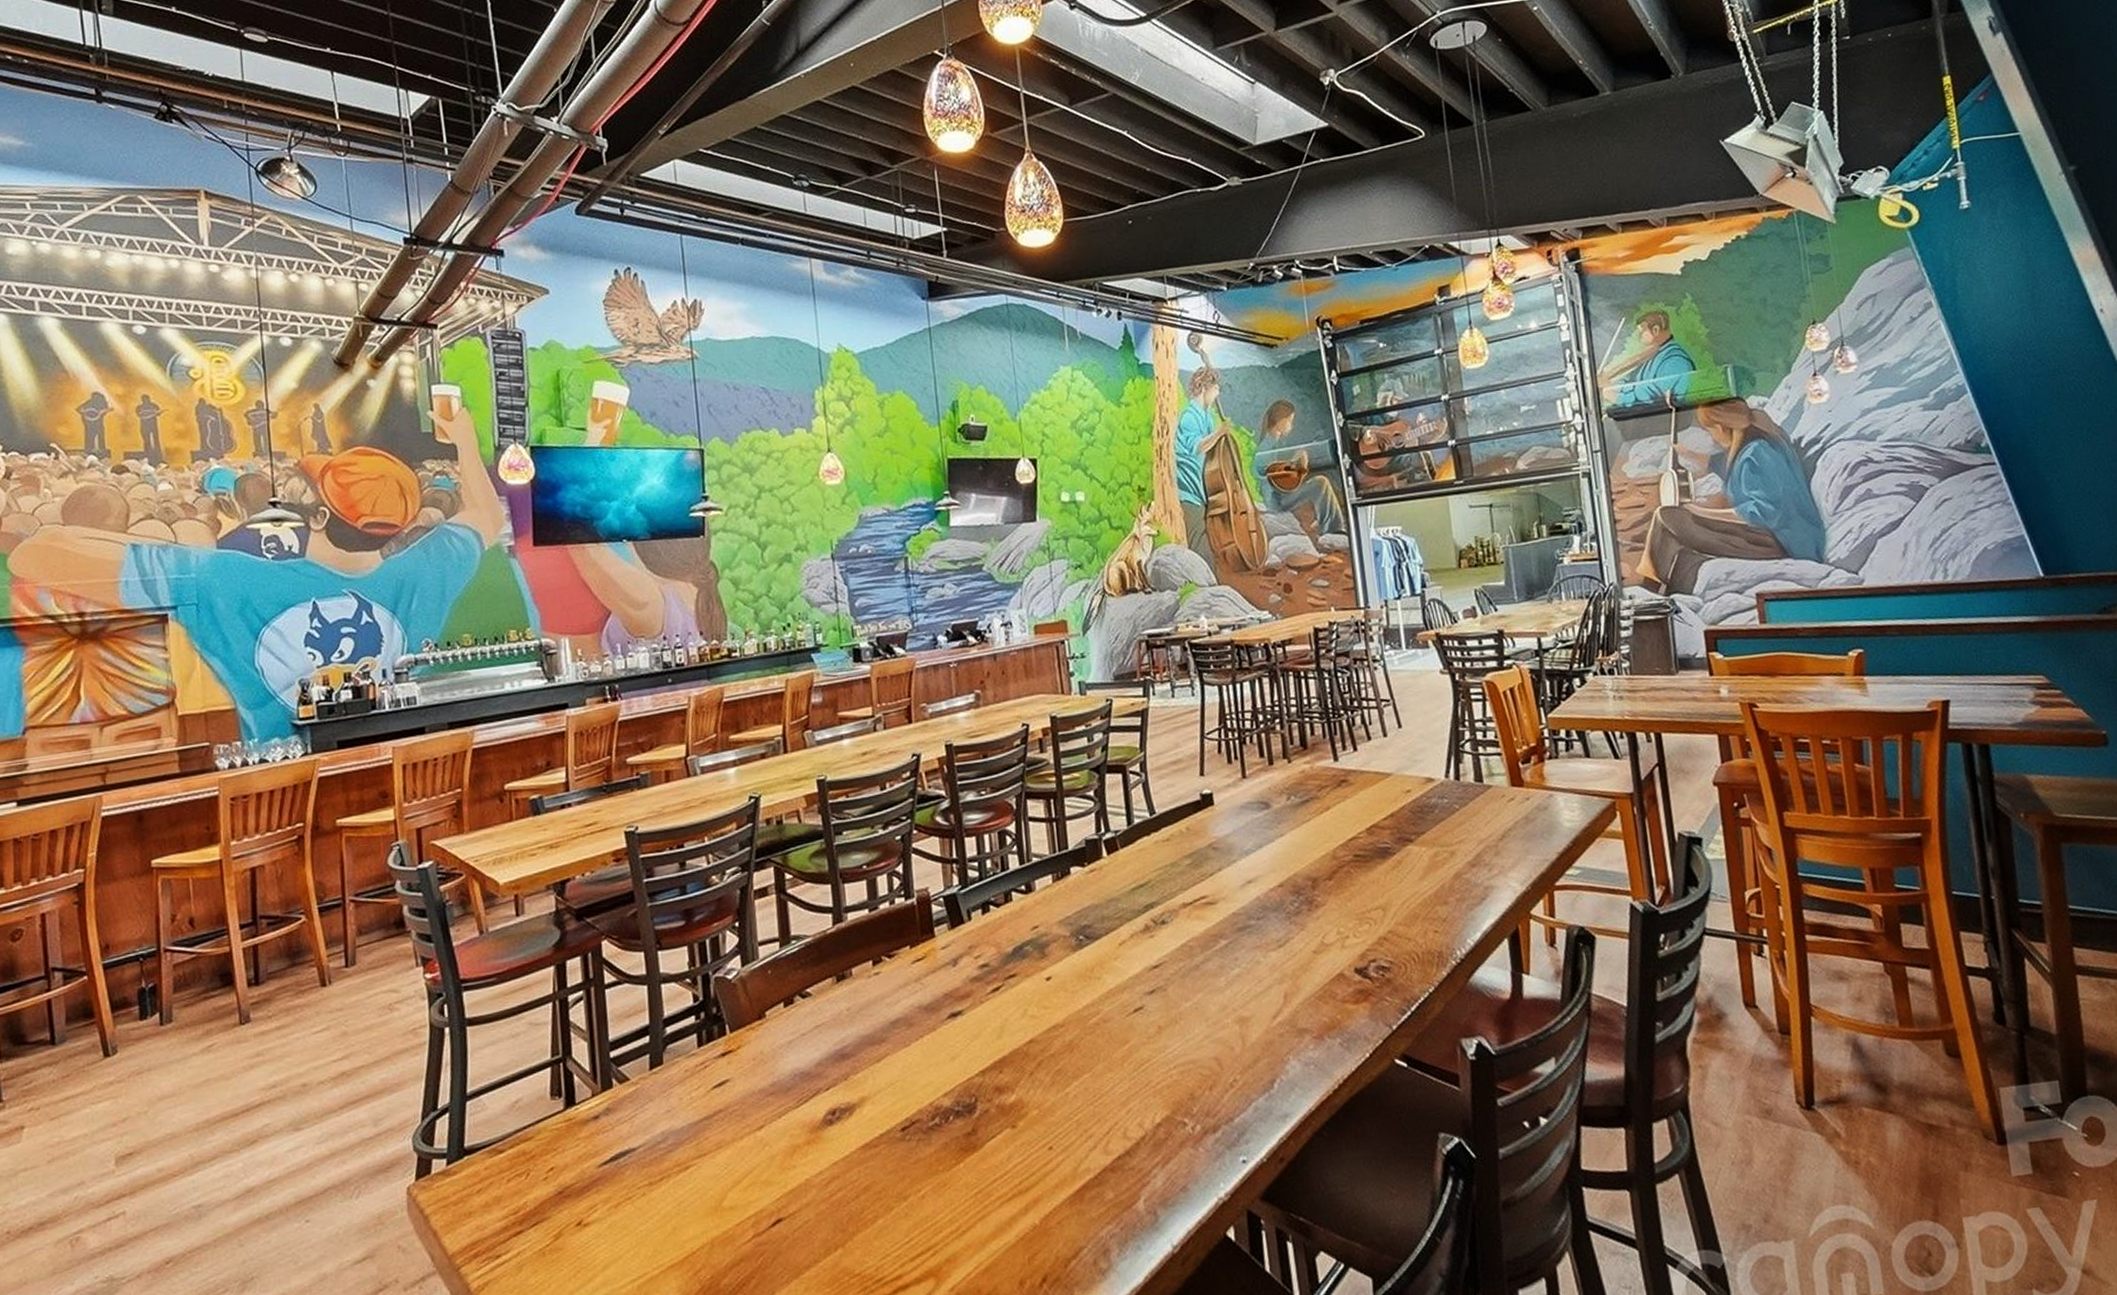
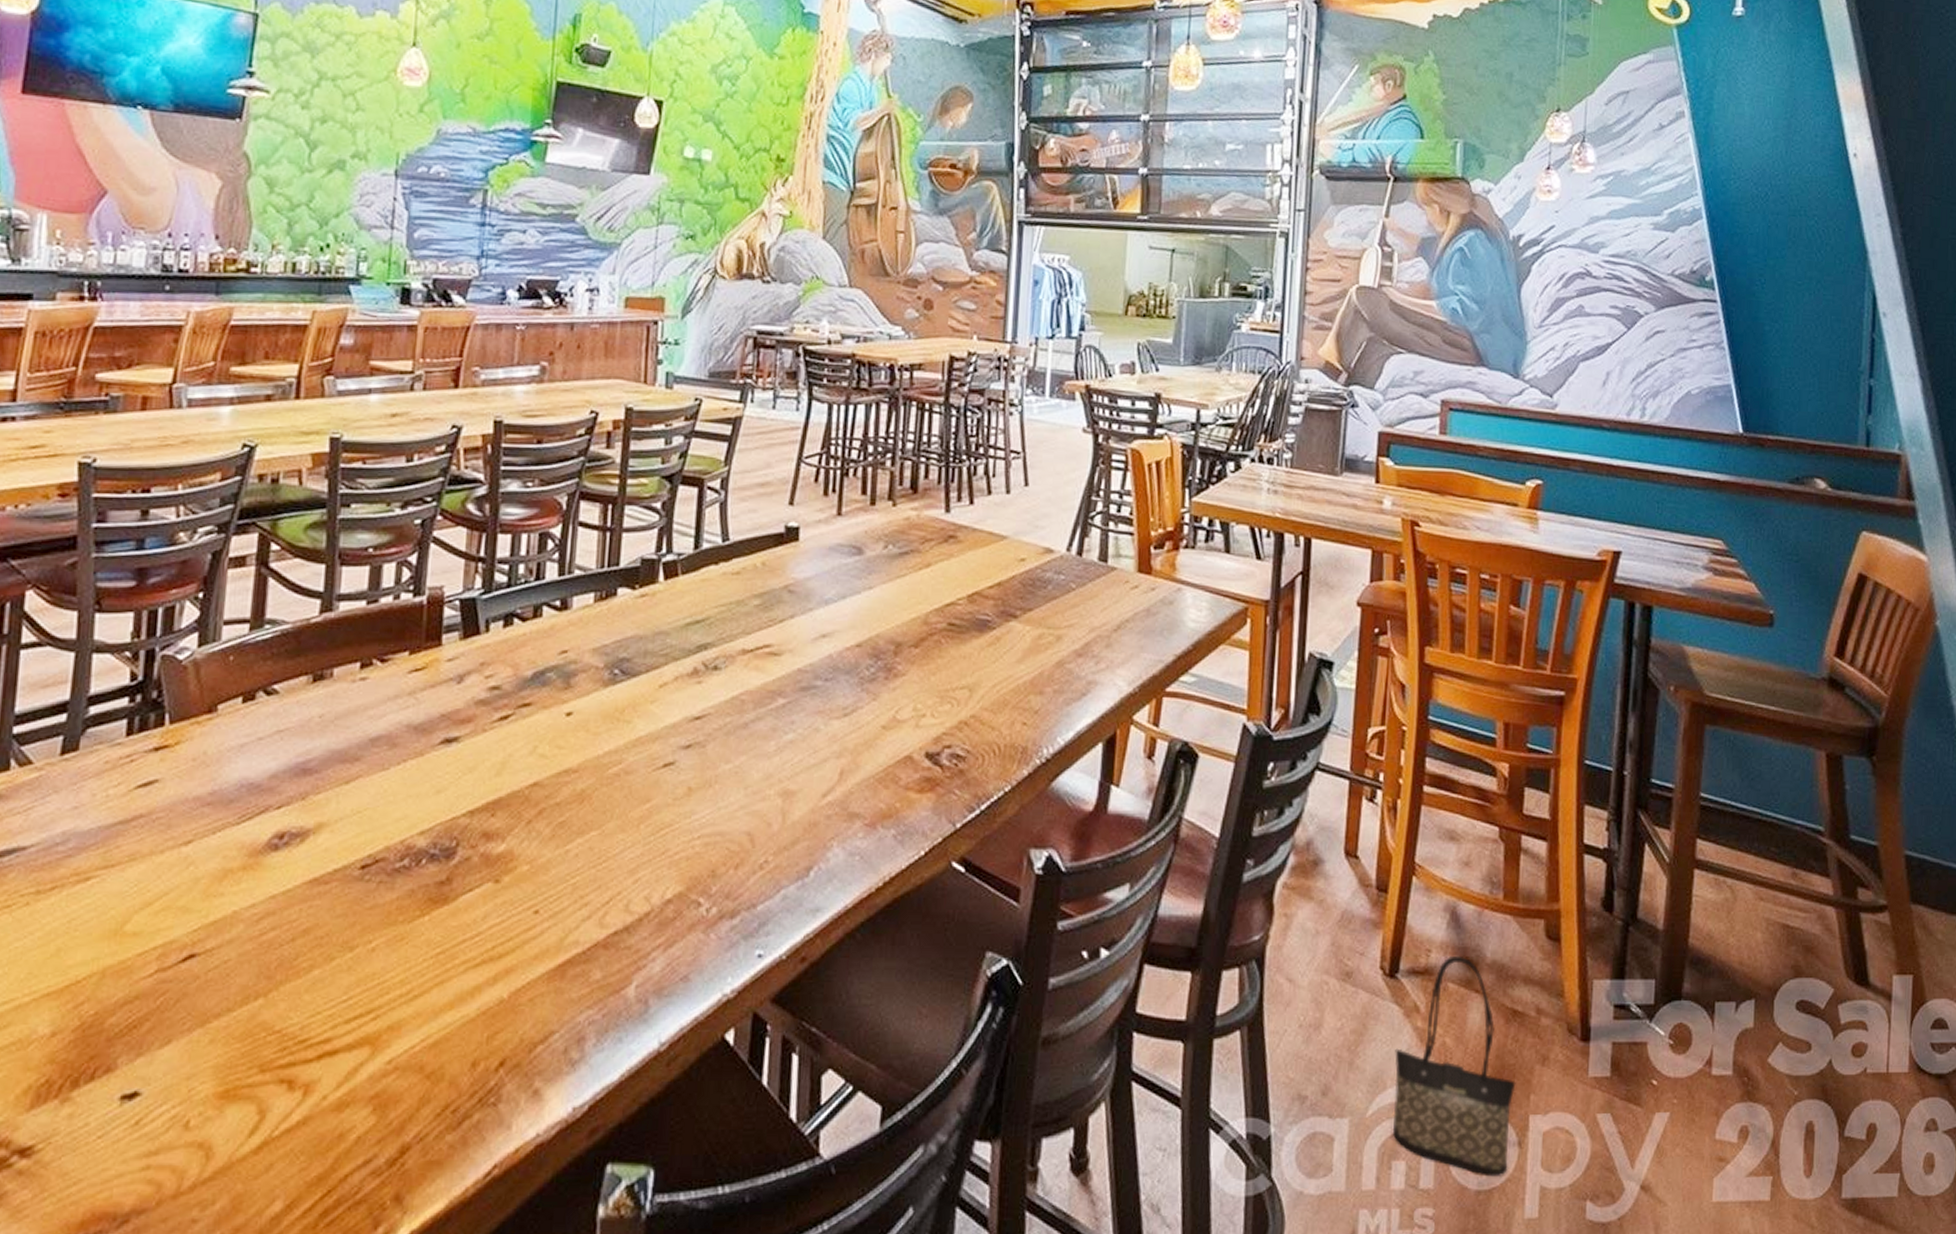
tote bag: none [1824,1082,1951,1278] -> present [1393,955,1516,1177]

